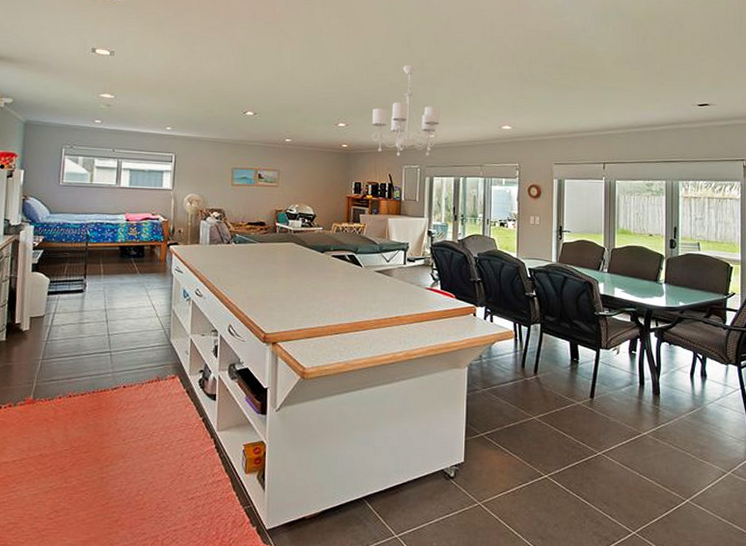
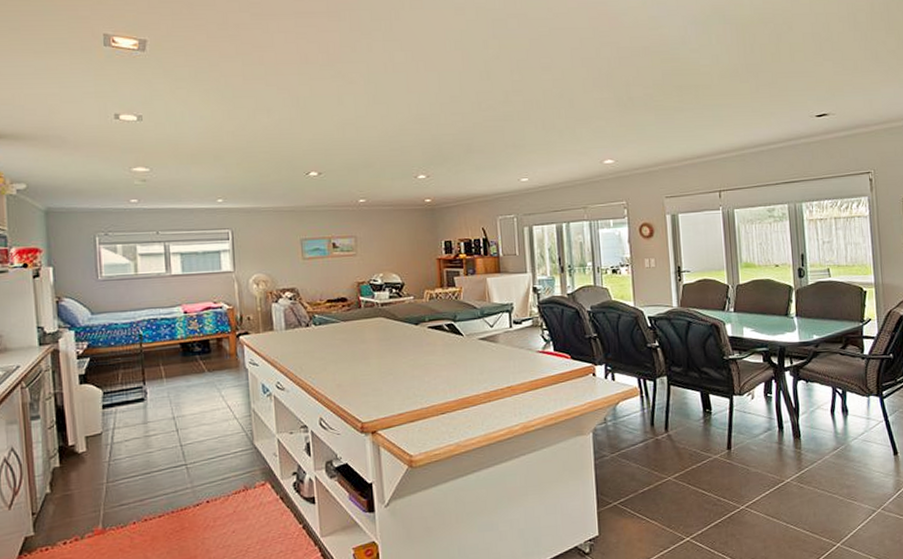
chandelier: present [372,65,440,157] -> none [455,100,534,207]

